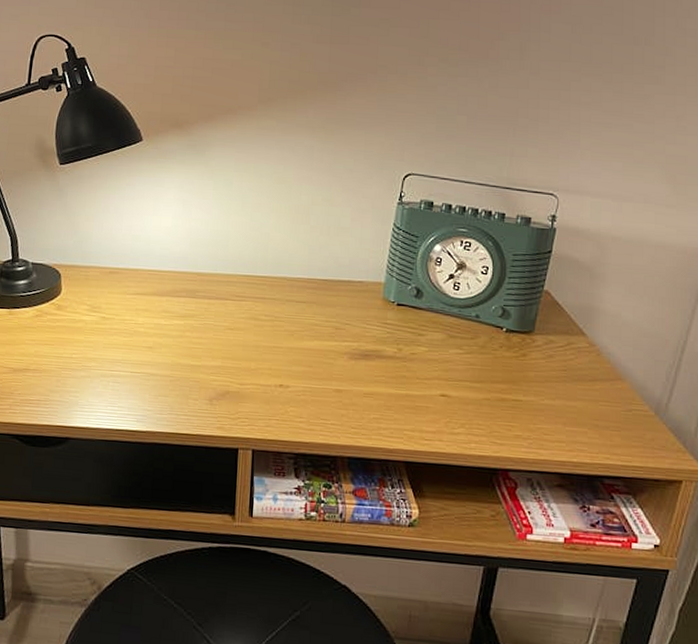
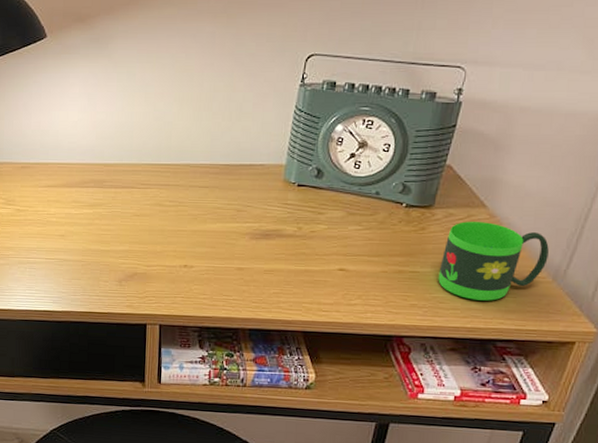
mug: none [541,349,649,434] -> present [438,221,549,301]

